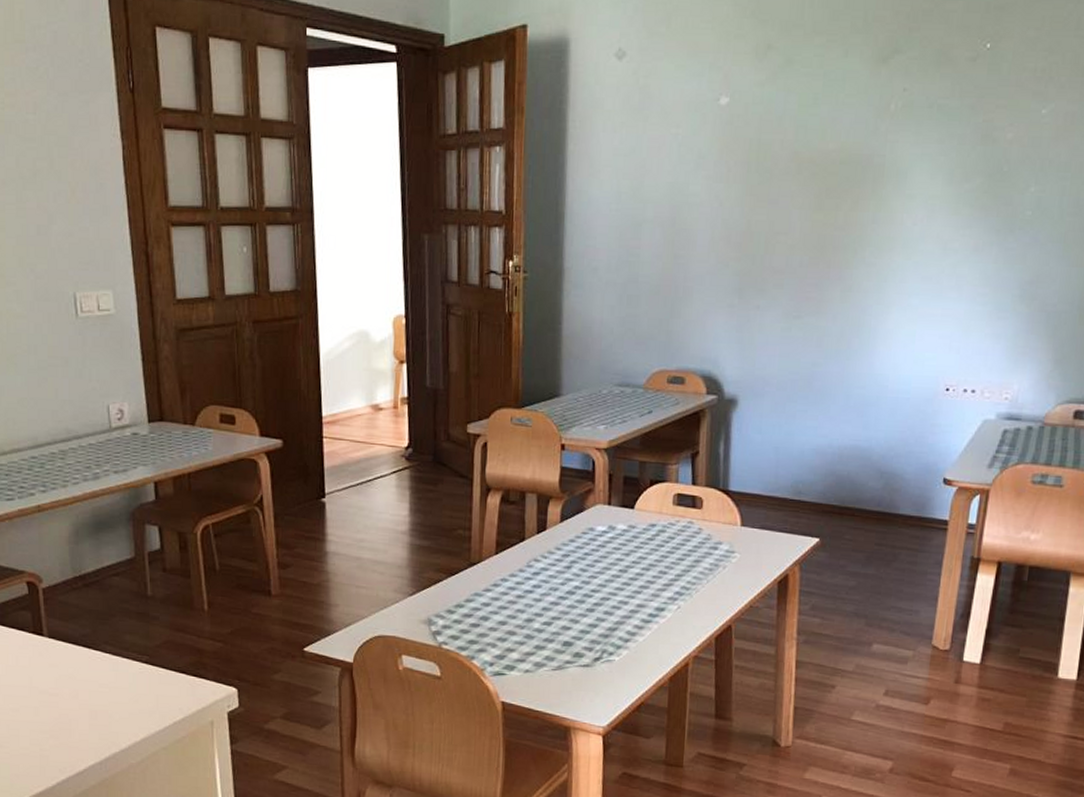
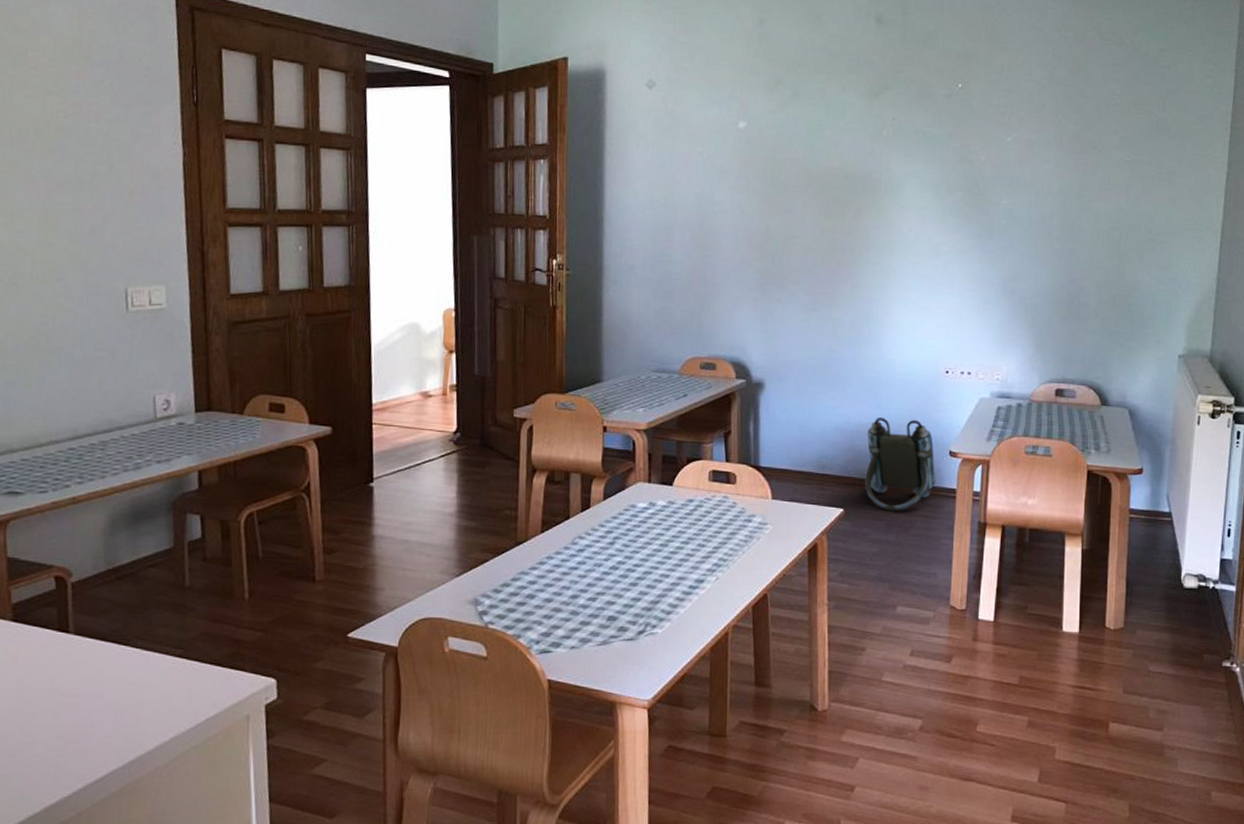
backpack: none [845,439,926,543] -> present [865,416,935,511]

